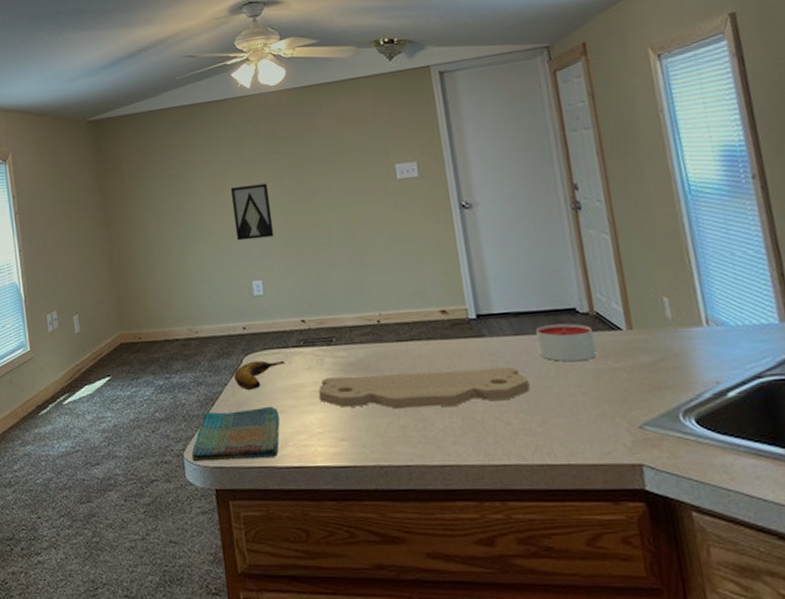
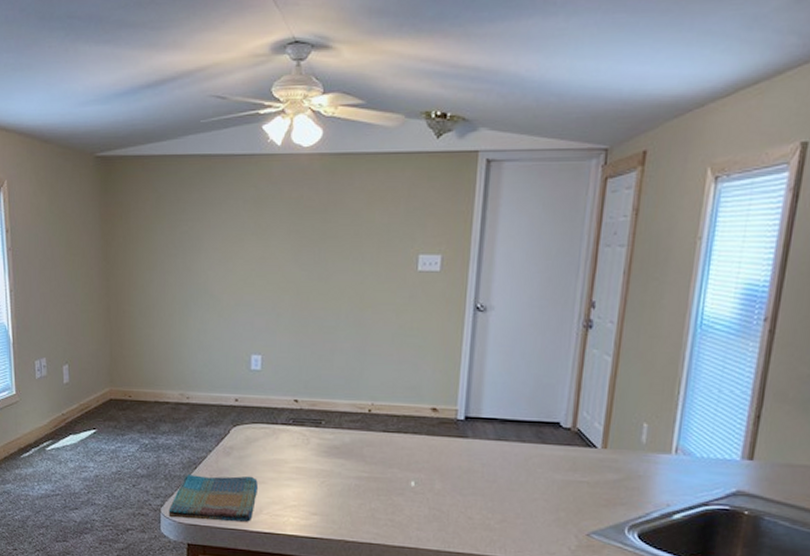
wall art: present [230,183,274,241] -> none [242,255,283,313]
banana: present [234,360,286,391] -> none [220,432,273,460]
cutting board: present [318,366,530,409] -> none [300,457,499,497]
candle: present [535,323,597,362] -> none [515,434,571,472]

